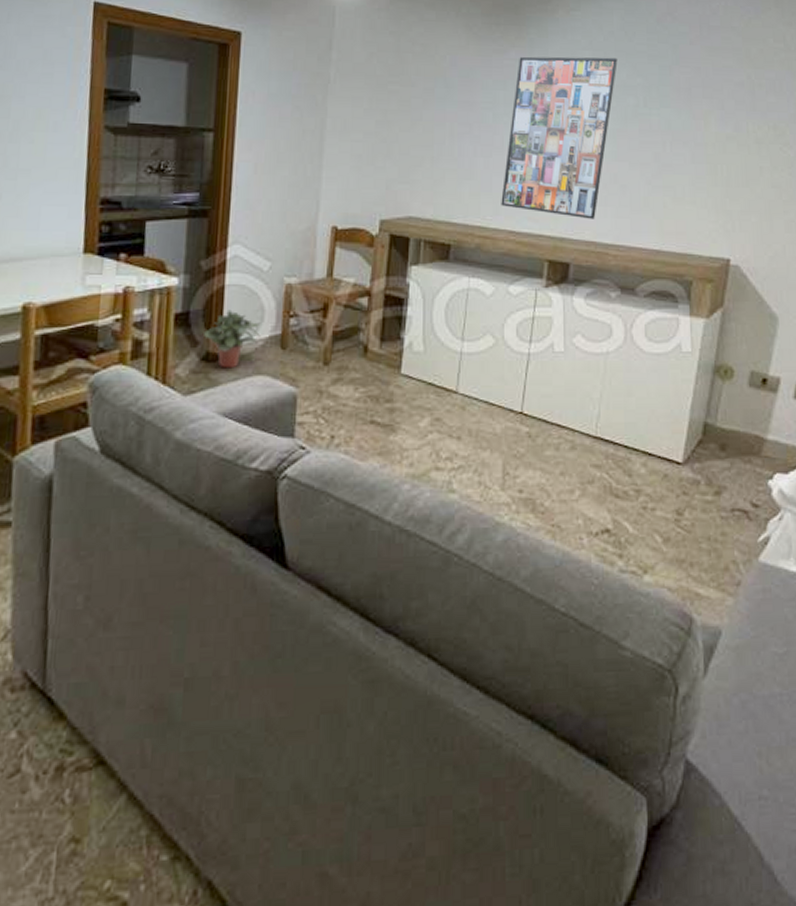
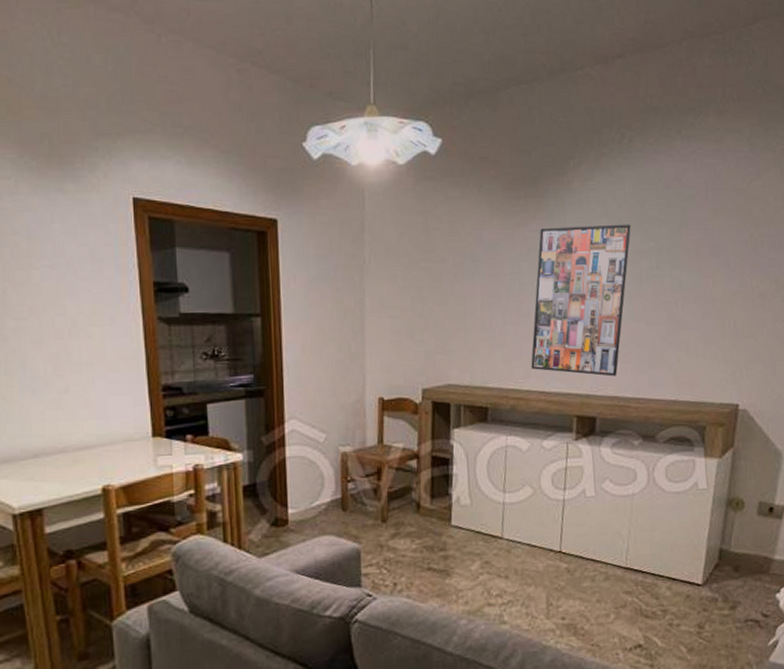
potted plant: present [204,309,261,369] -> none [271,479,323,532]

